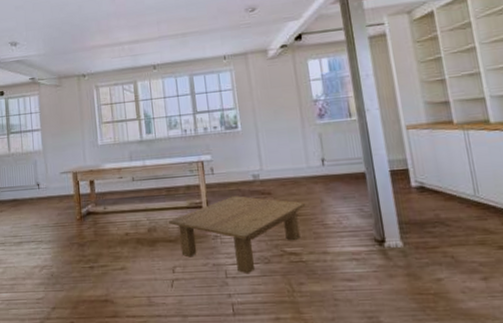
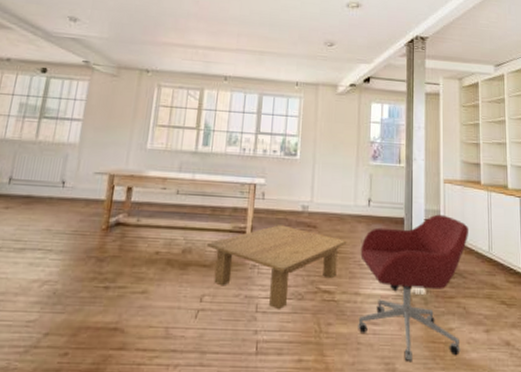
office chair: none [321,163,455,315] -> present [358,214,469,363]

